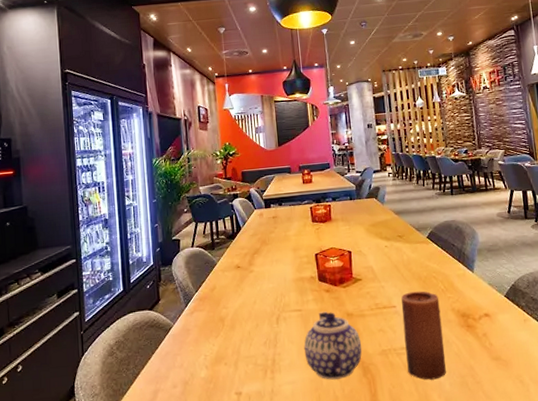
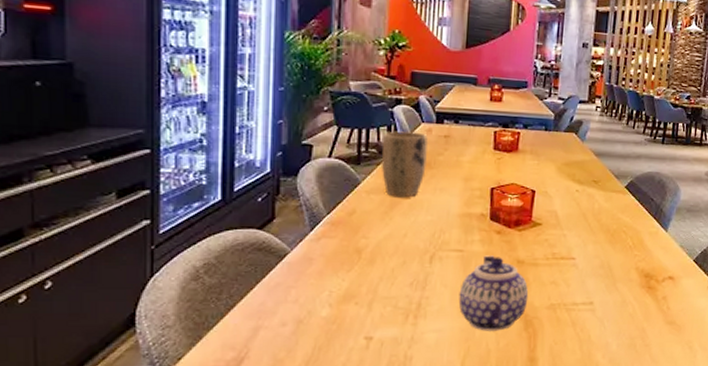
plant pot: none [228,217,263,272] -> present [381,131,429,198]
candle: present [401,291,446,380] -> none [575,244,625,339]

